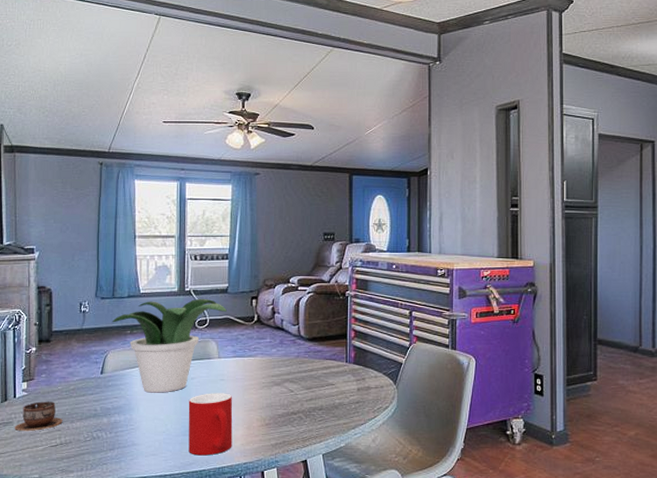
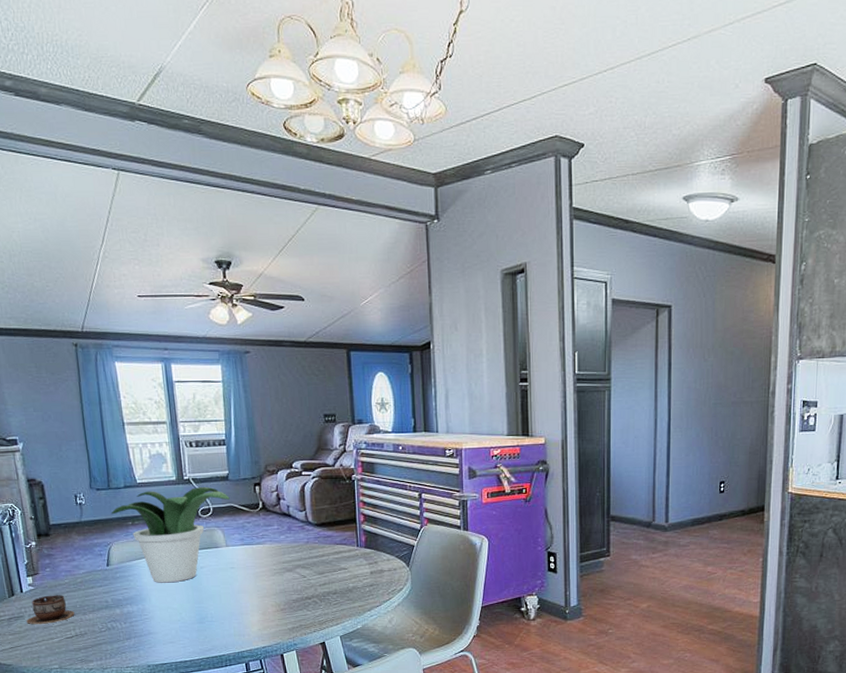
cup: present [188,393,233,456] -> none [200,581,249,642]

